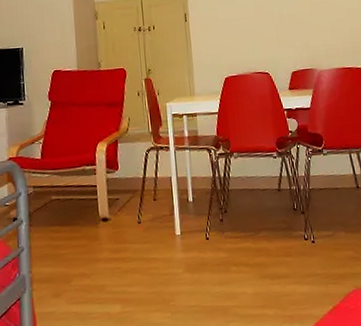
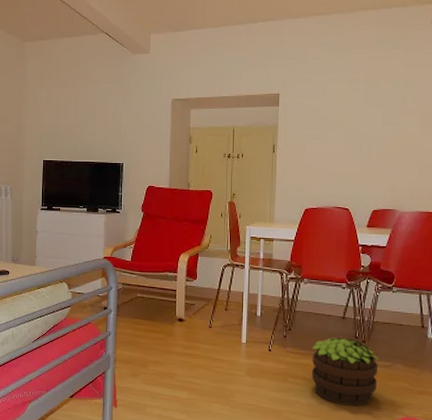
potted plant: none [251,211,323,288] -> present [311,337,379,407]

